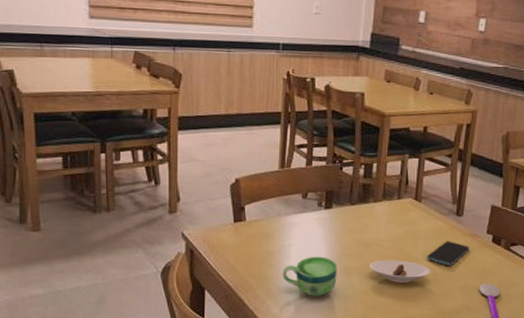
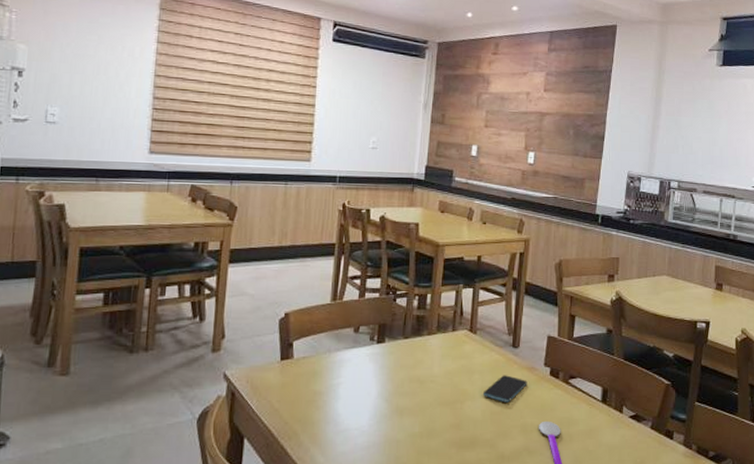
cup: present [282,256,337,298] -> none [330,395,389,443]
saucer: present [369,260,430,283] -> none [423,398,487,423]

